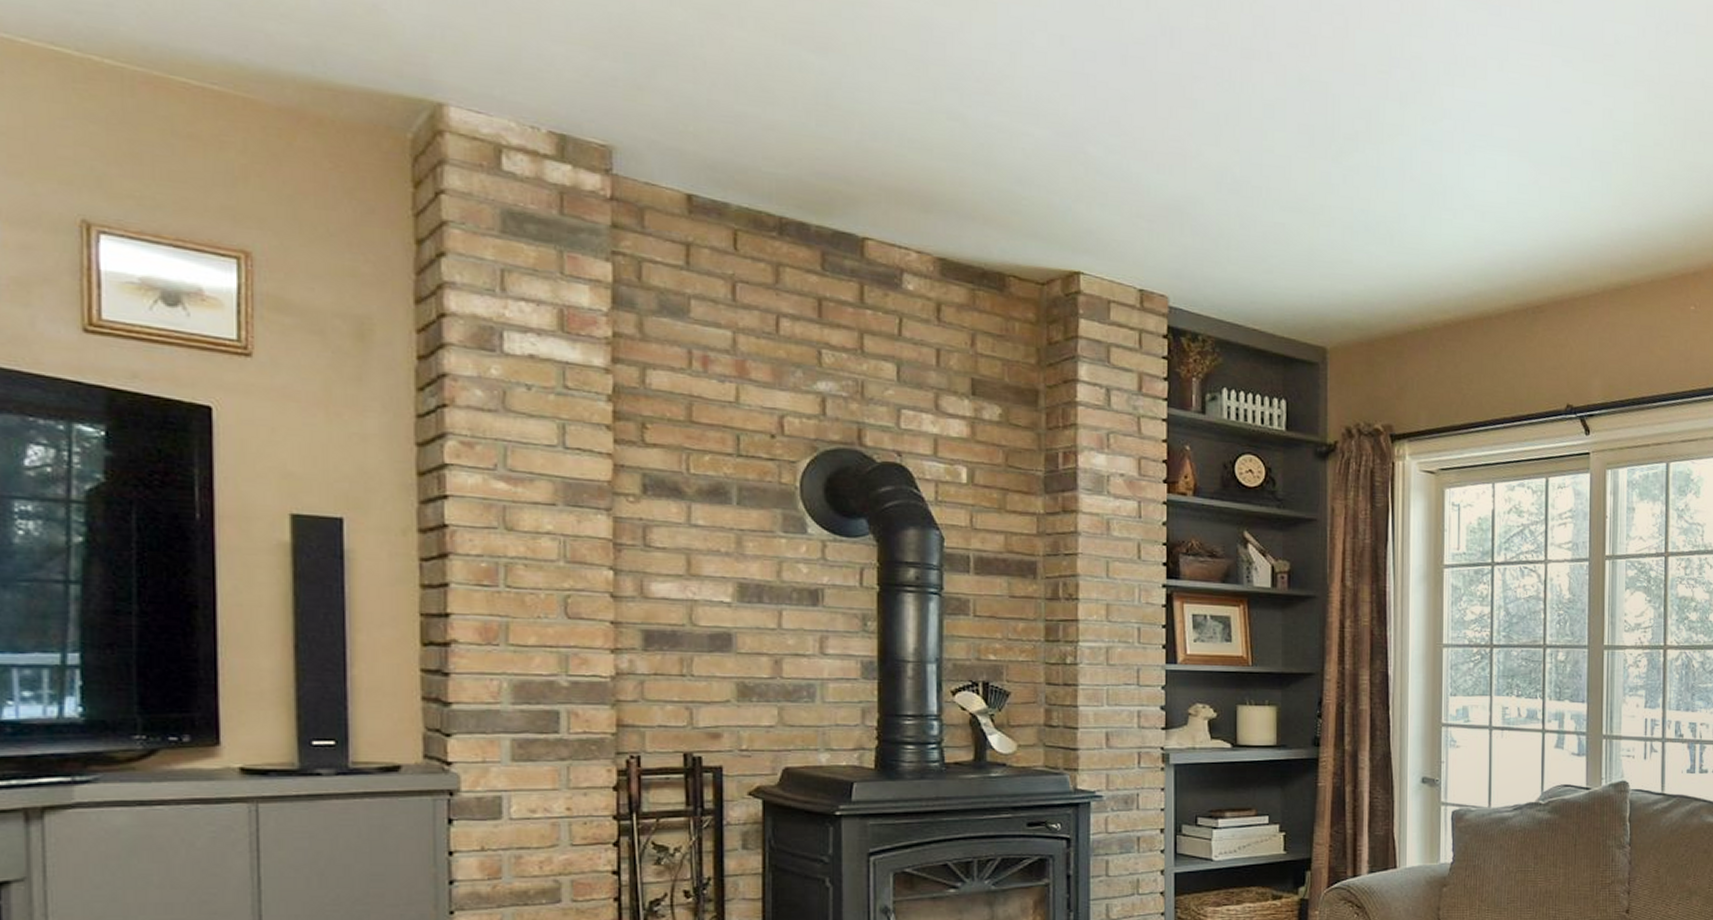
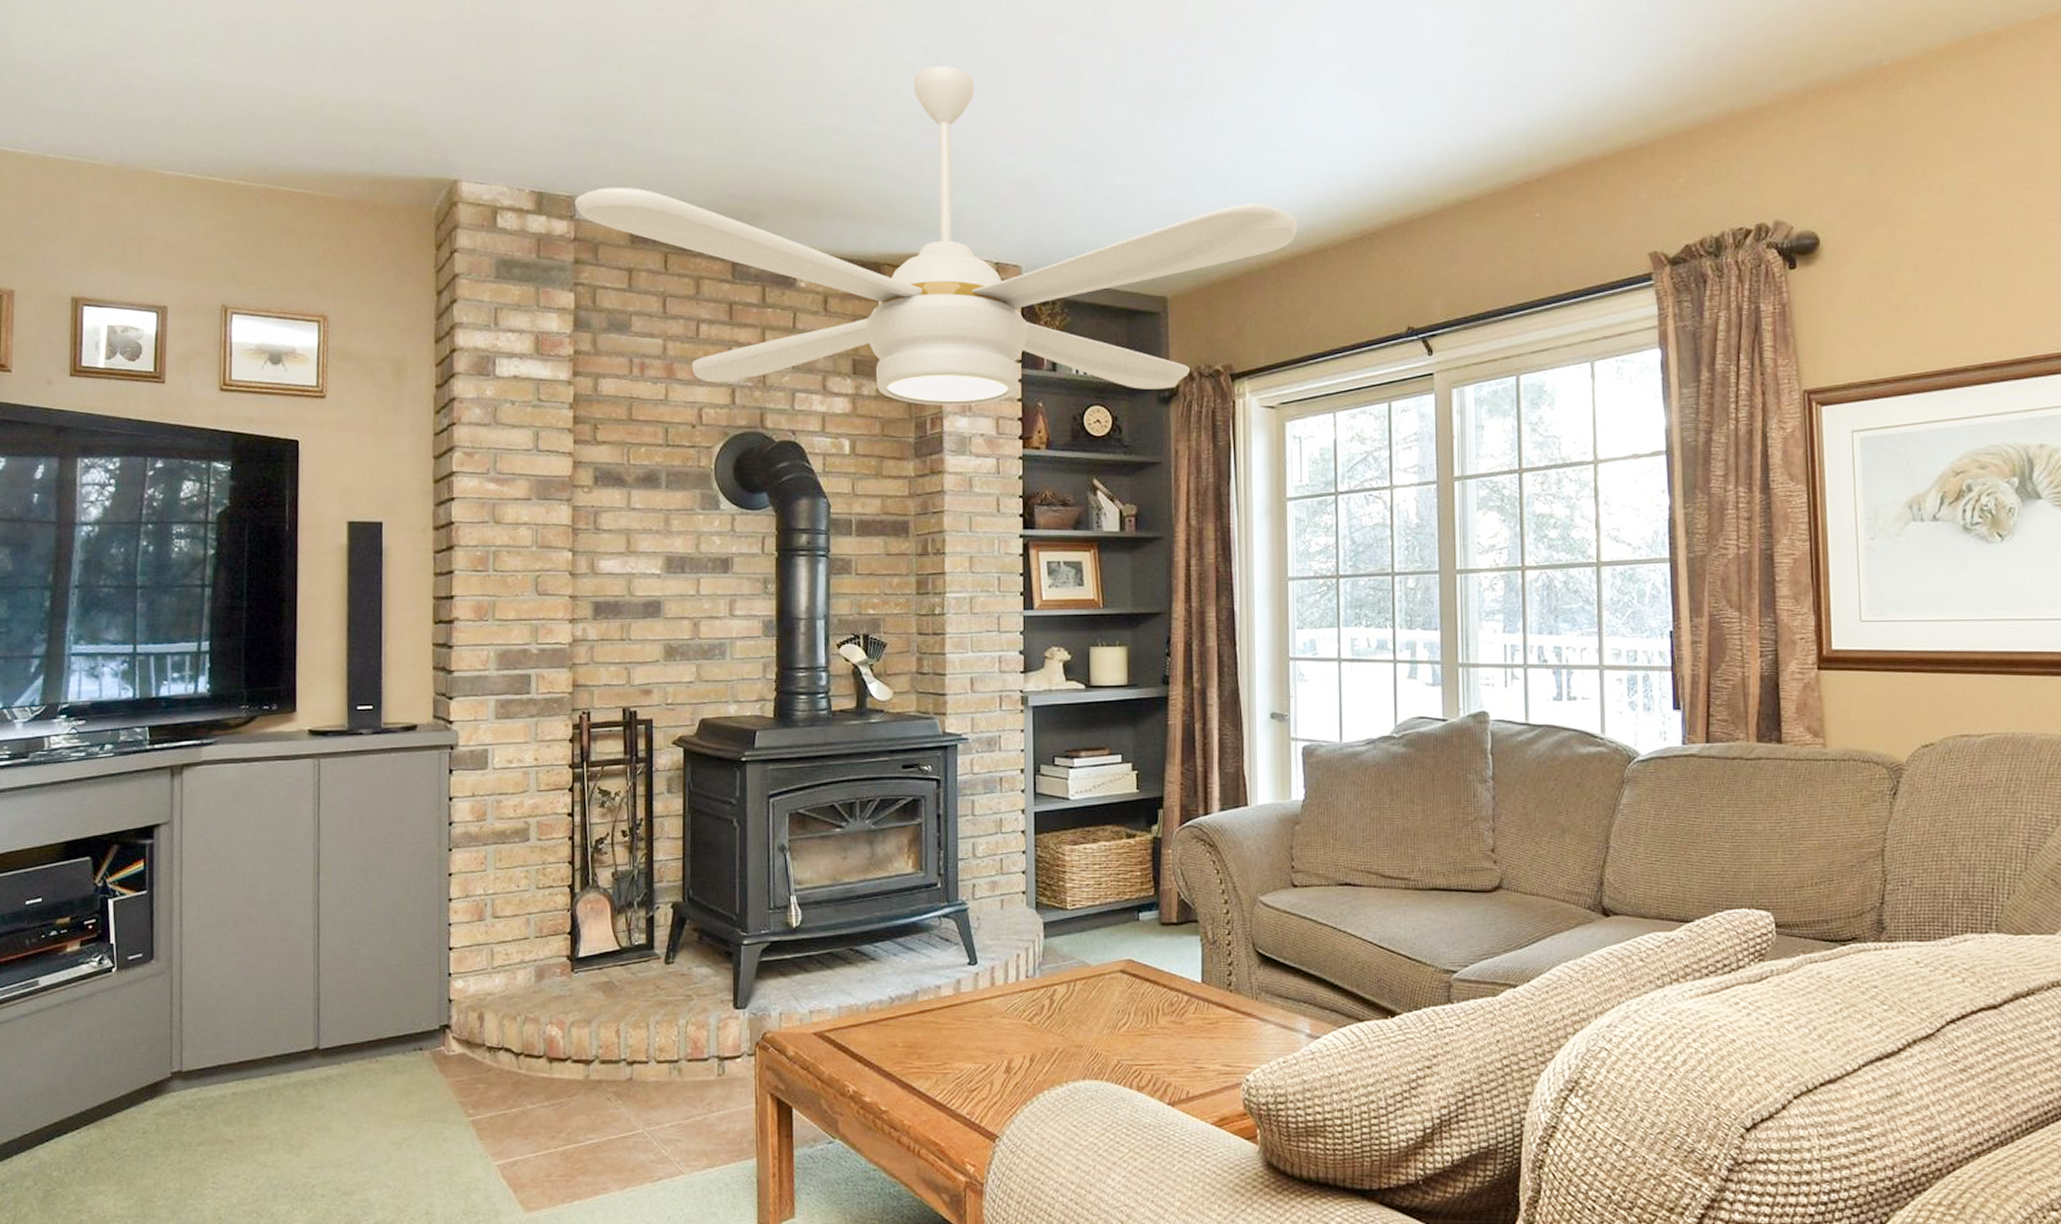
ceiling fan: none [611,60,1463,444] -> present [575,66,1298,406]

